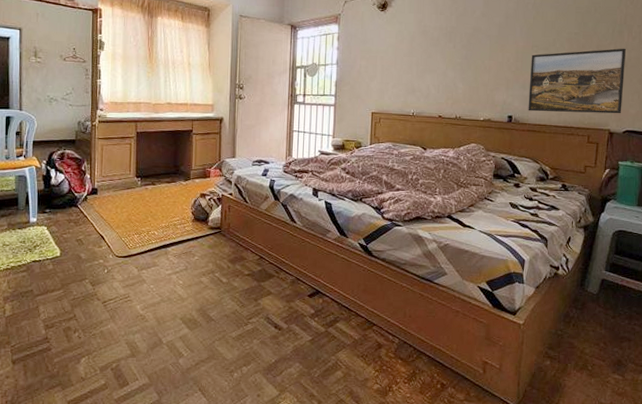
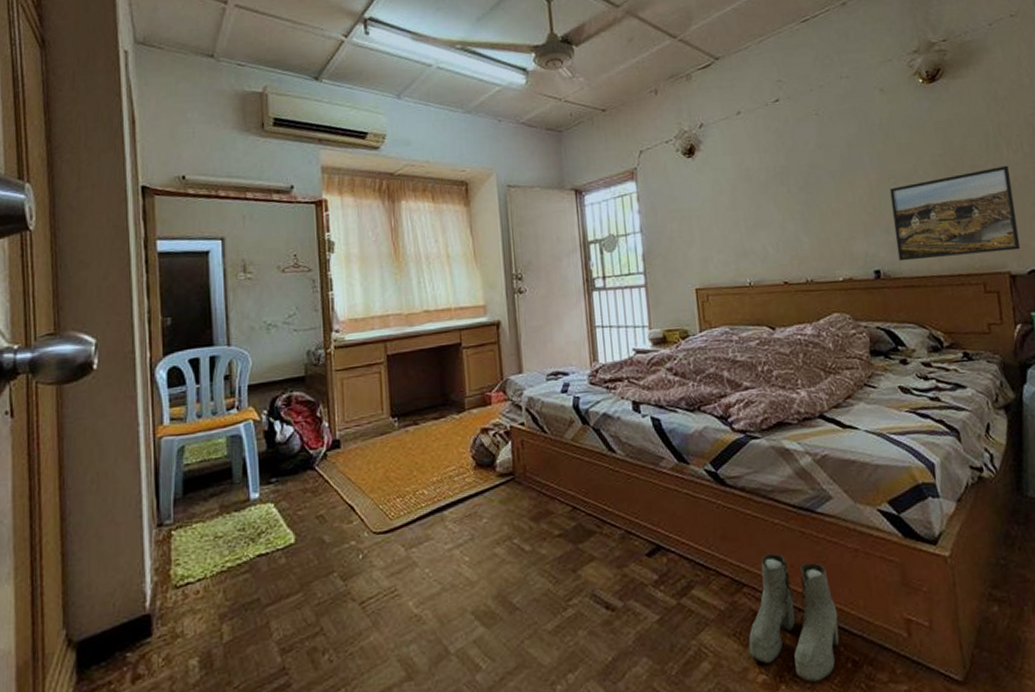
boots: none [371,307,437,394] -> present [748,553,840,683]

